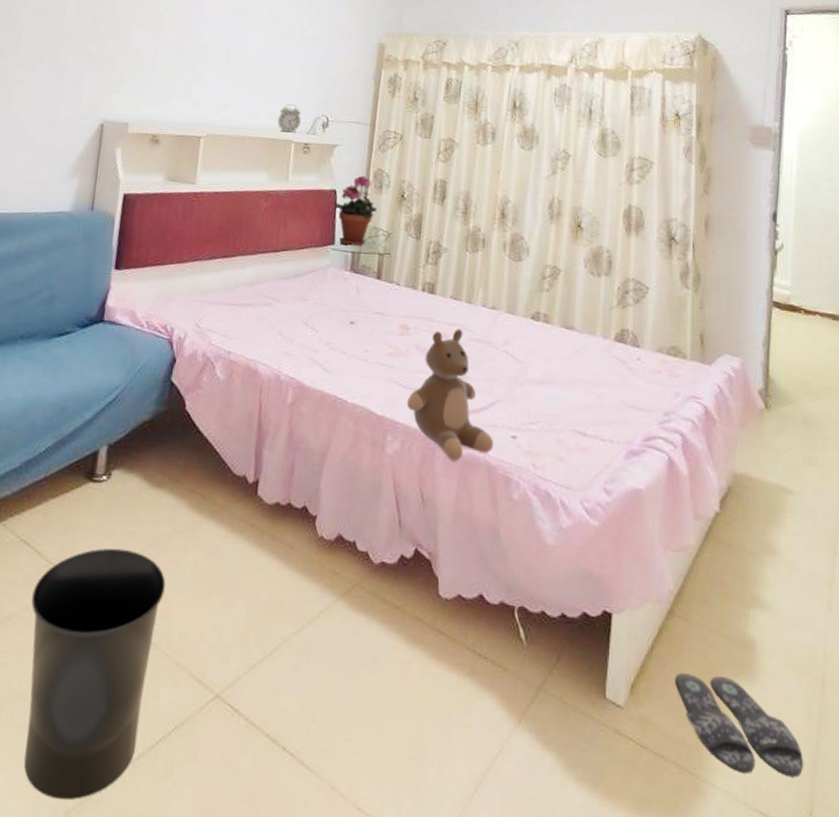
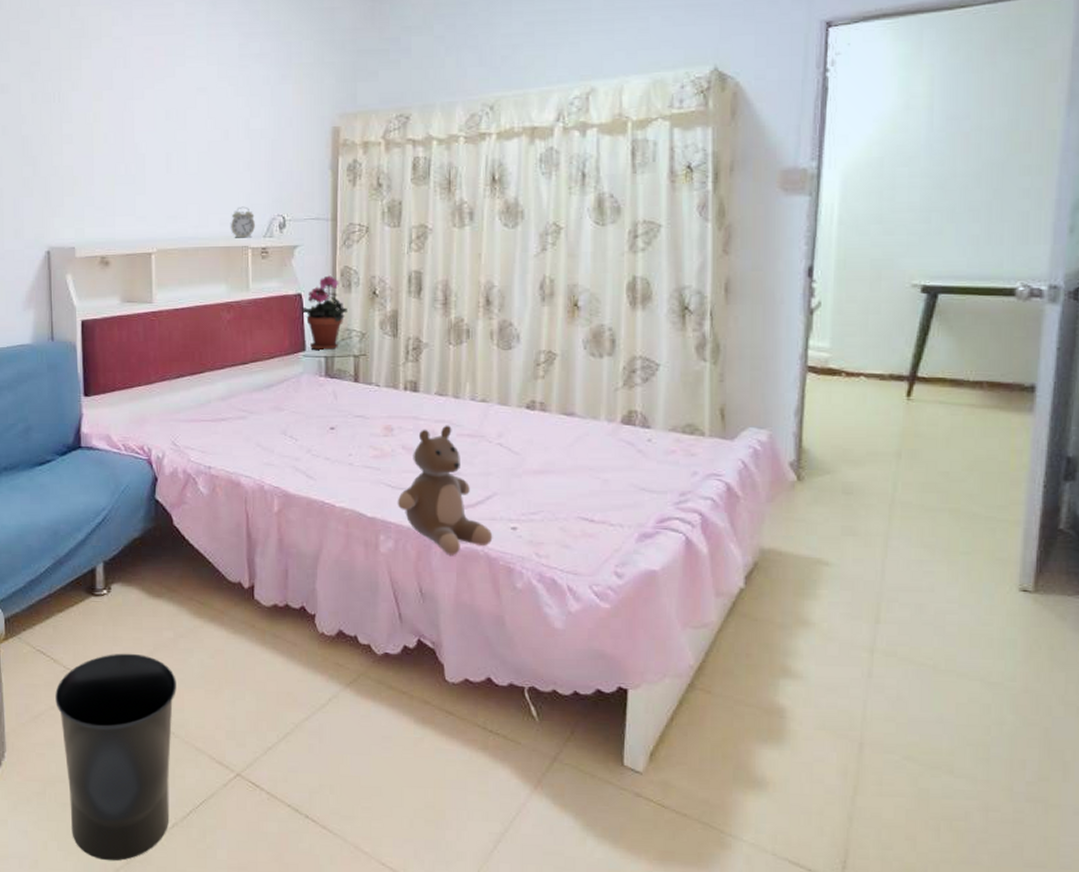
slippers: present [675,673,803,776] -> none [697,741,837,829]

